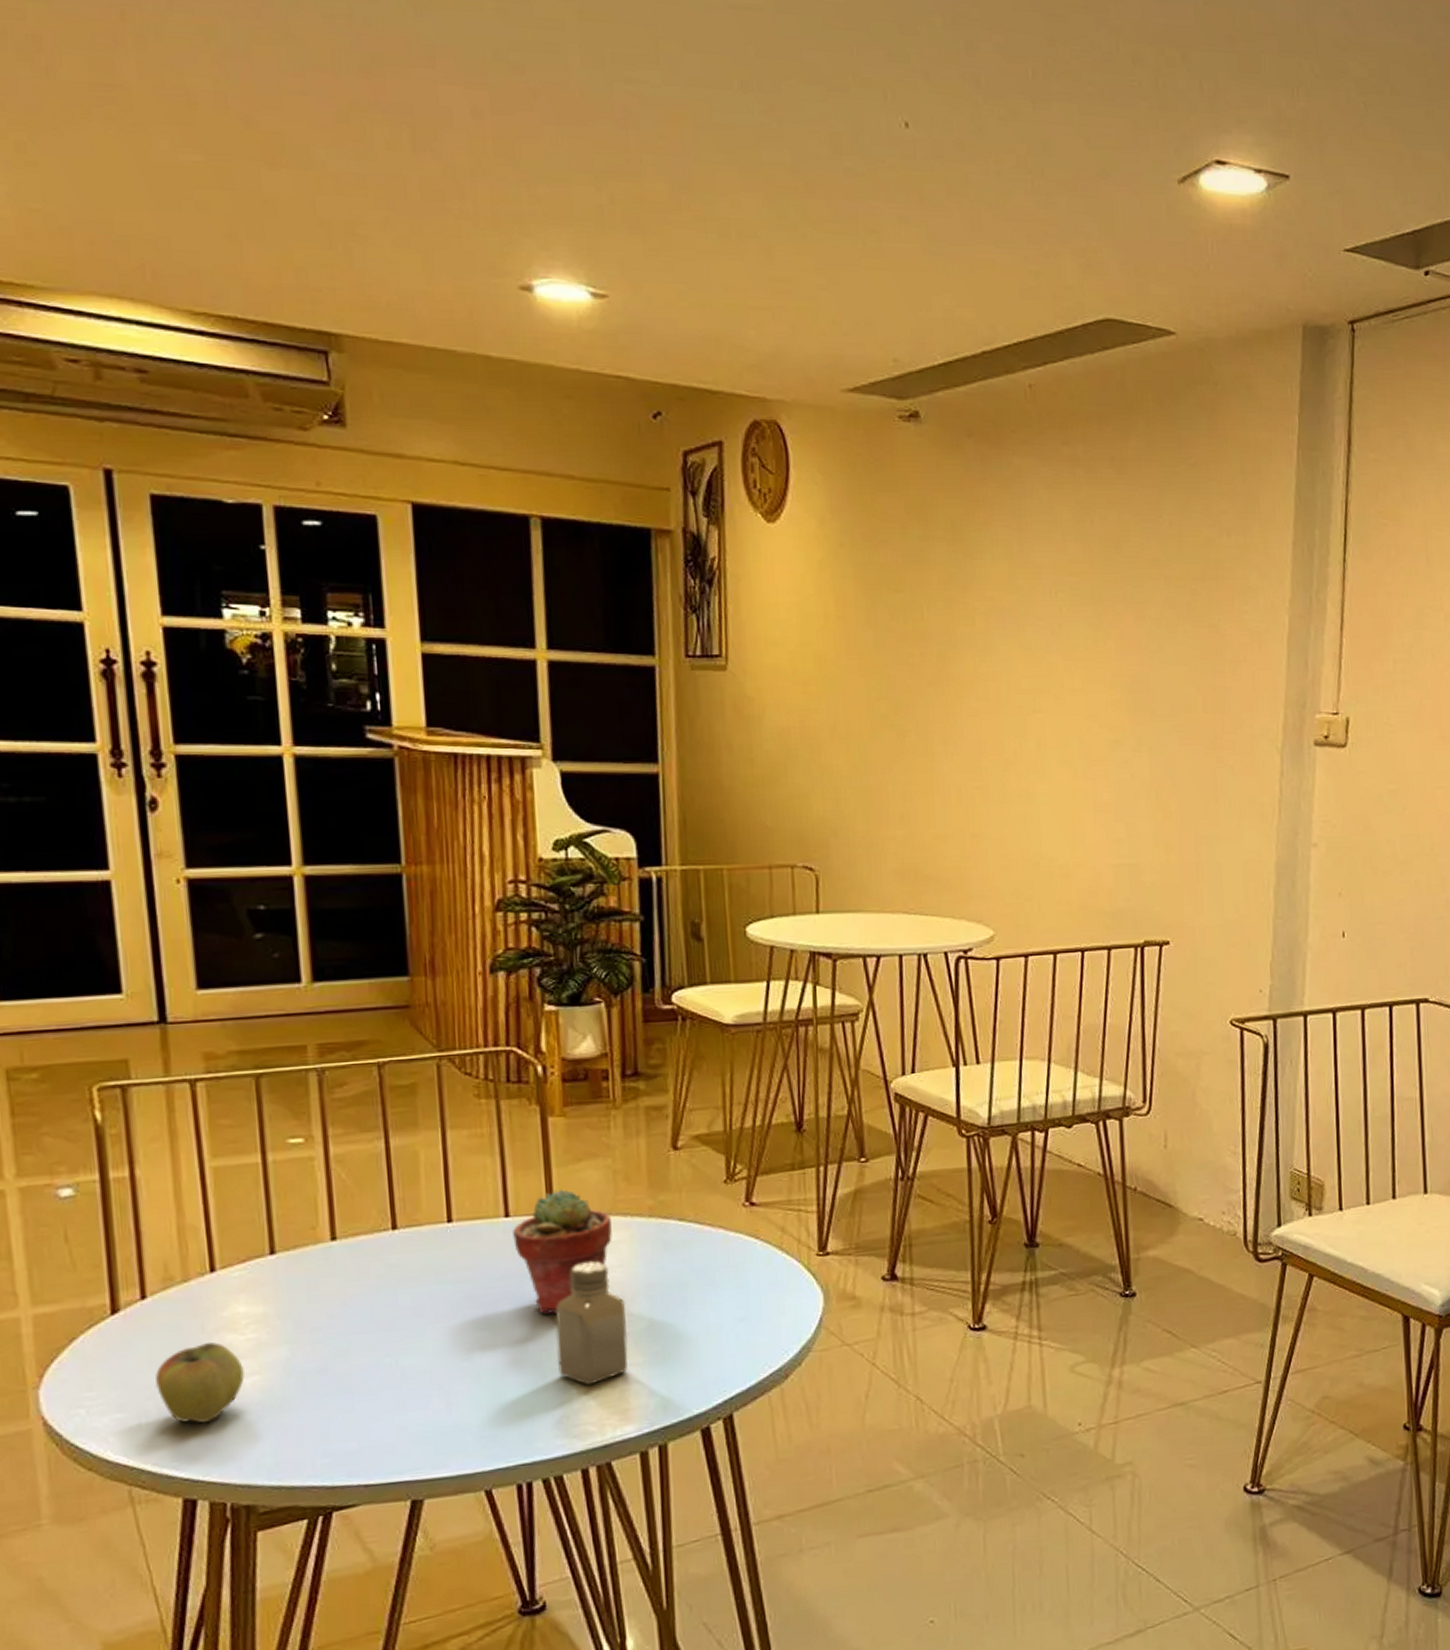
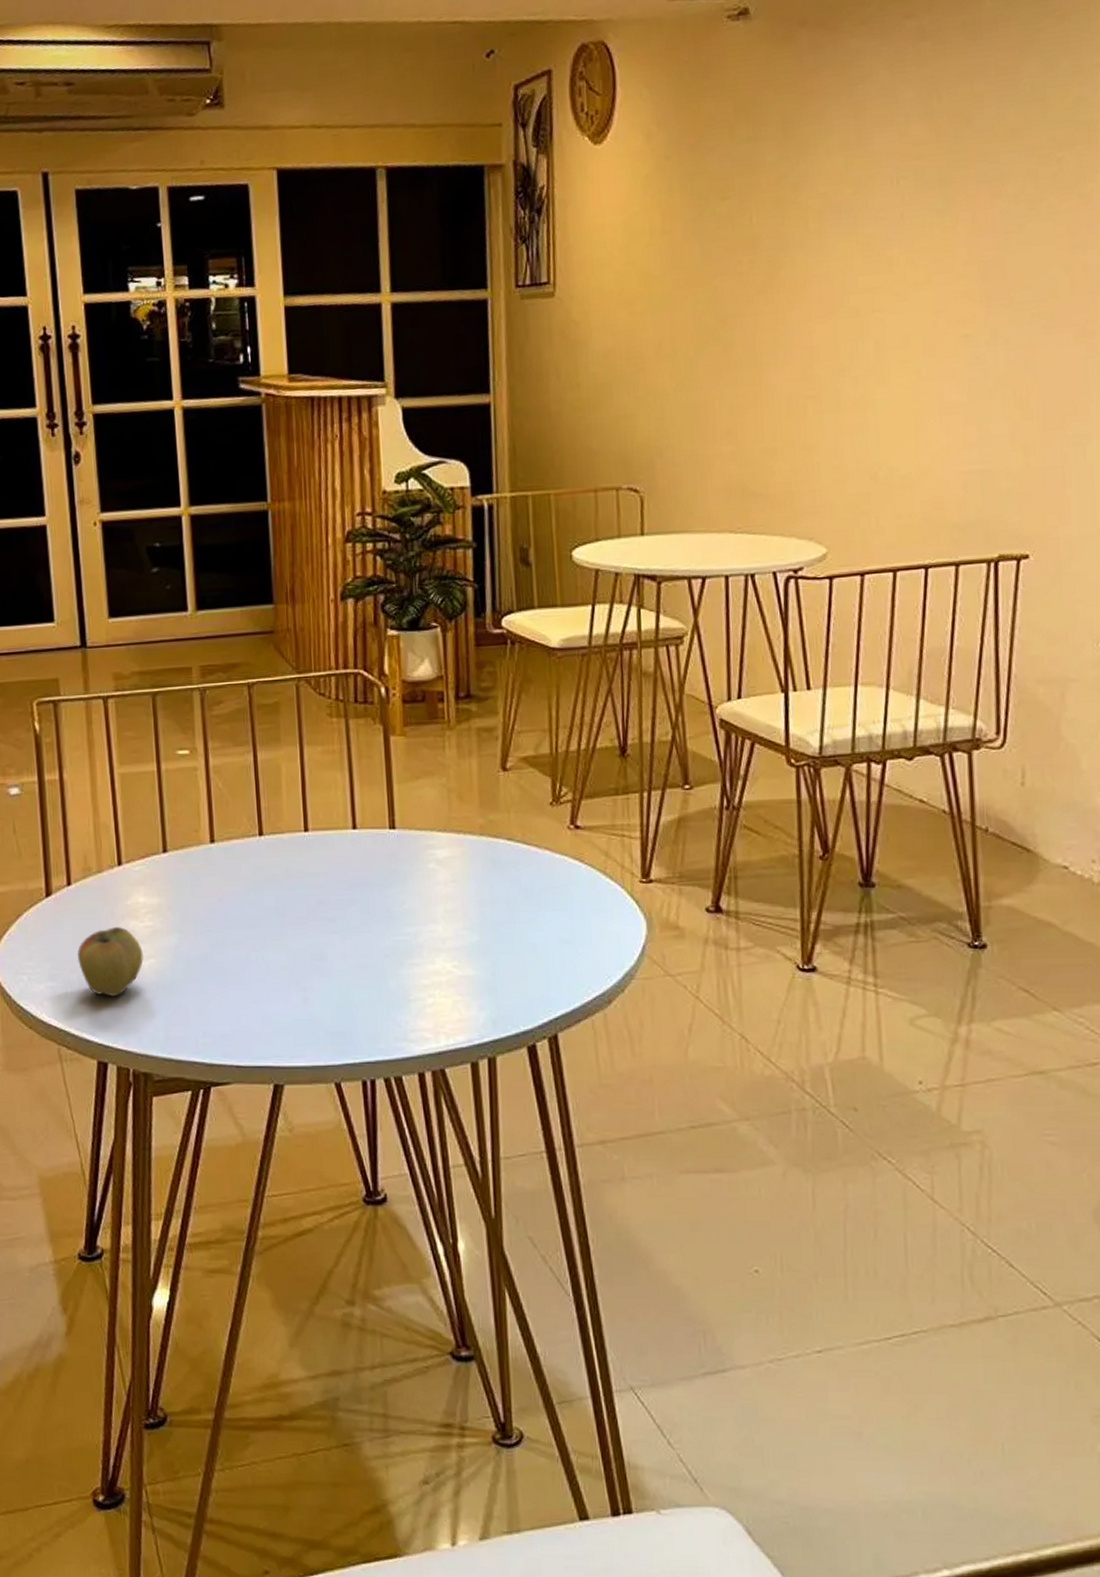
potted succulent: present [513,1189,612,1314] -> none [359,805,447,923]
saltshaker: present [556,1261,628,1386] -> none [396,875,461,993]

